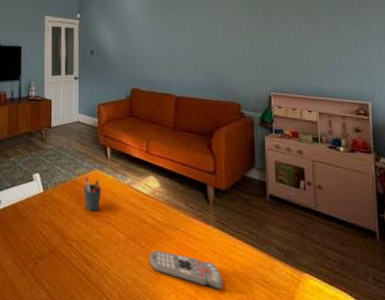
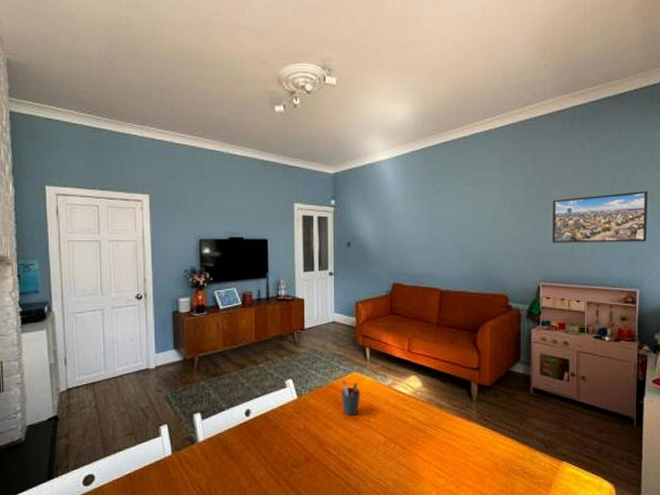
remote control: present [149,250,223,290] -> none [410,450,484,484]
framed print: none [279,10,375,57] -> present [553,191,648,243]

